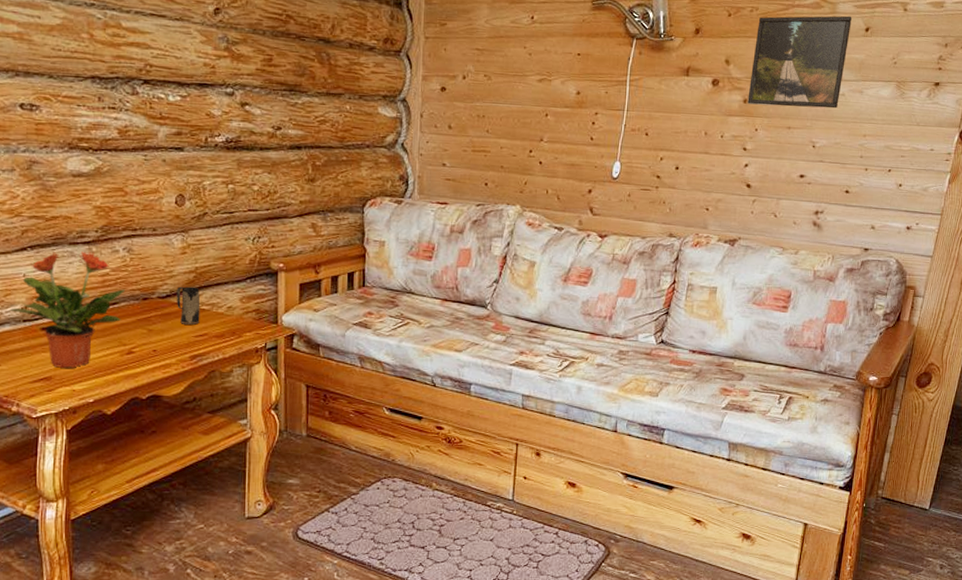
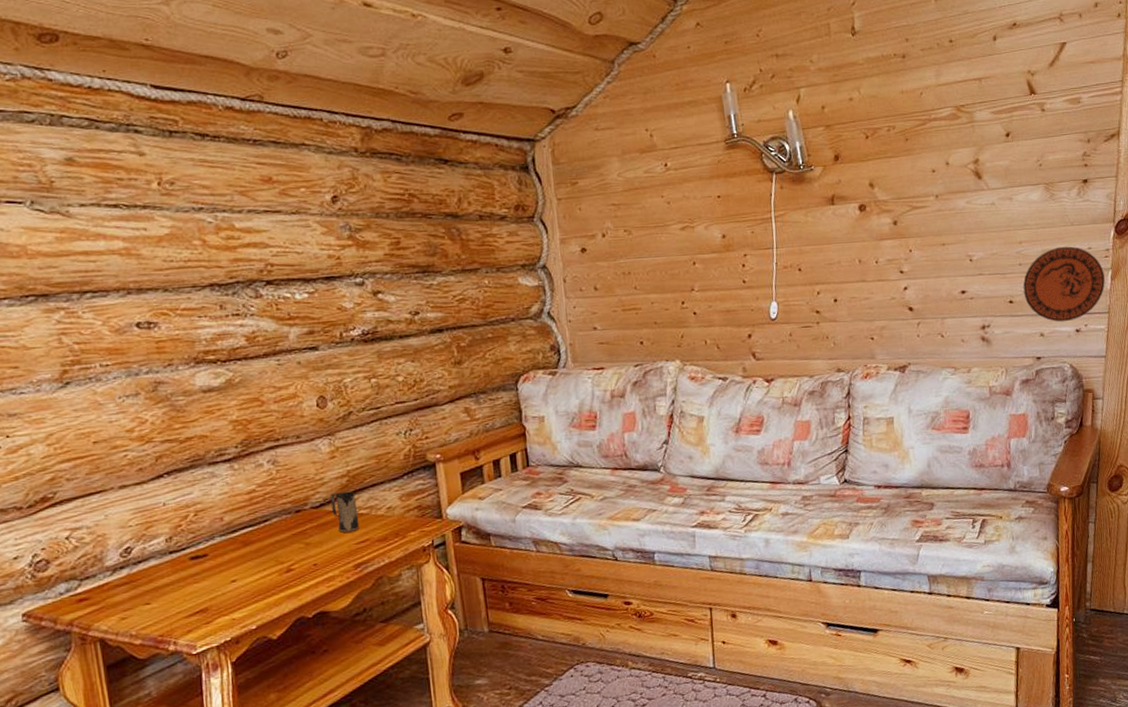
potted plant: present [9,251,126,368] -> none [152,469,276,598]
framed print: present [747,15,852,109] -> none [897,123,991,225]
decorative plate: none [860,144,943,218] -> present [1023,246,1105,322]

